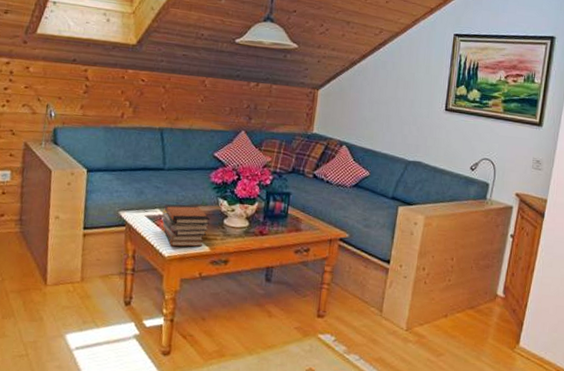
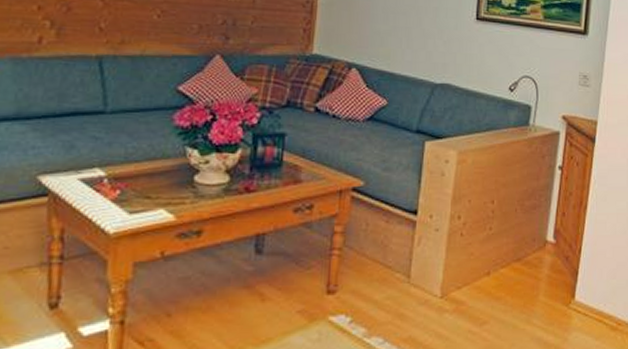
book stack: present [162,204,210,247] -> none [103,159,175,219]

